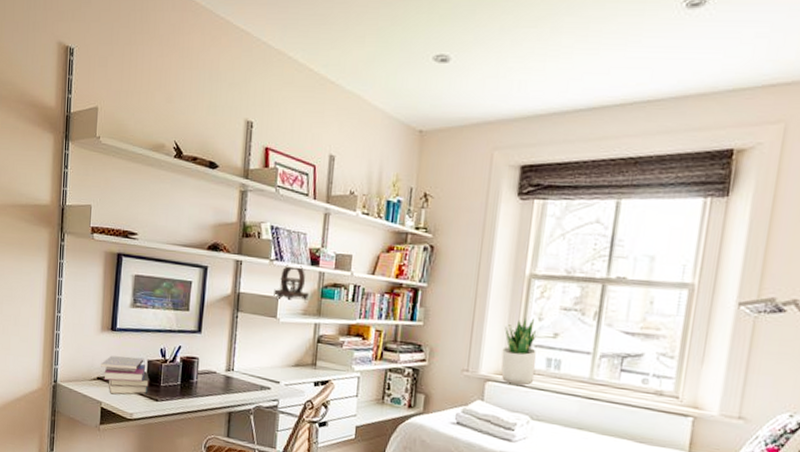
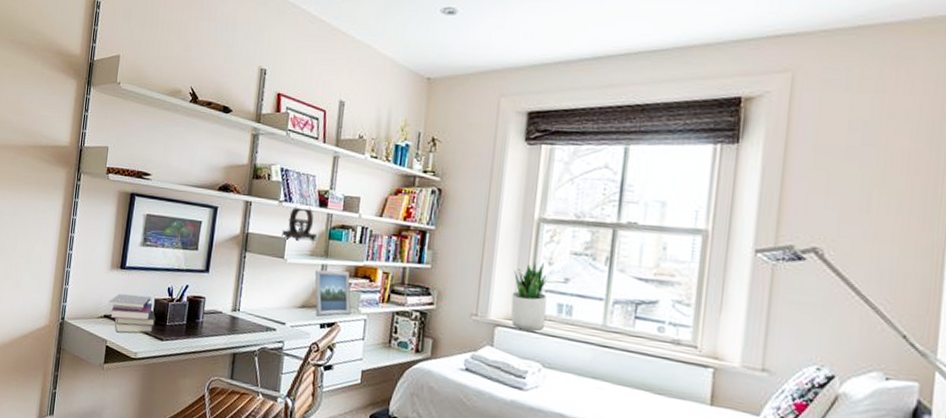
picture frame: none [308,328,345,375] -> present [315,270,351,316]

